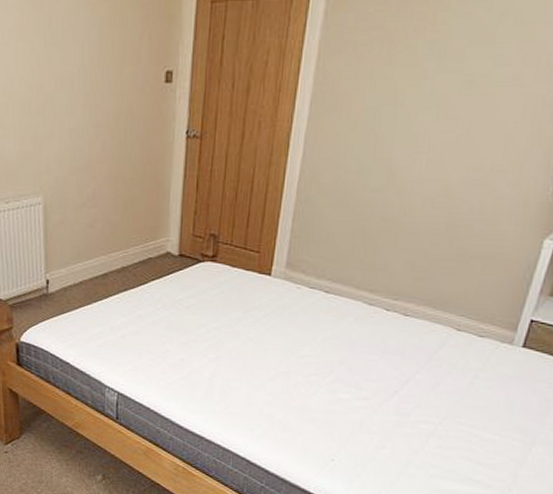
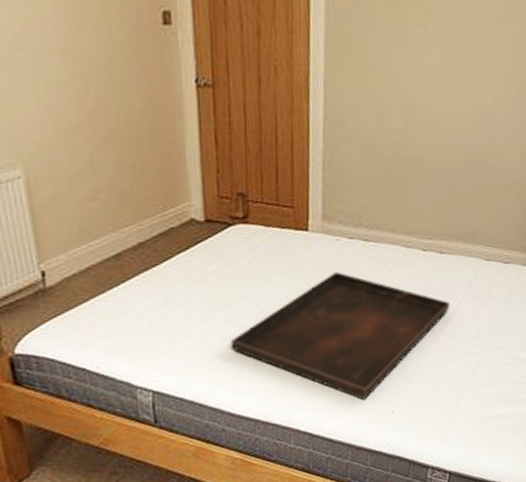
serving tray: none [187,317,408,442] -> present [230,271,450,400]

